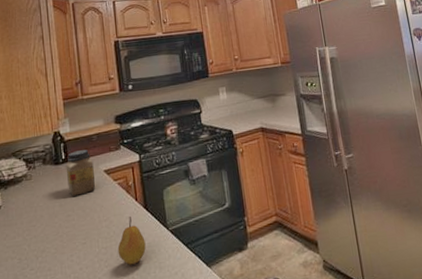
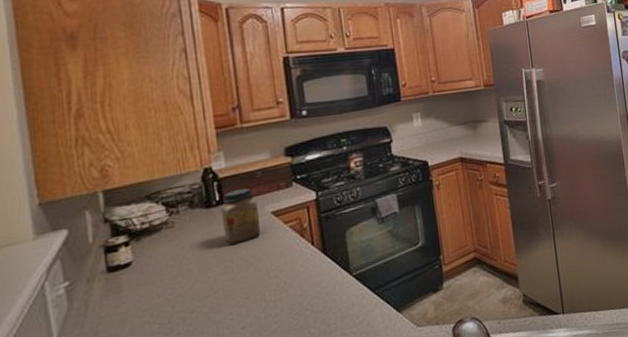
fruit: present [117,217,146,265] -> none [289,263,325,318]

